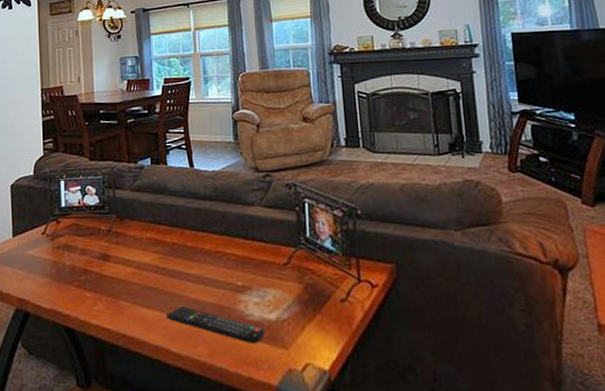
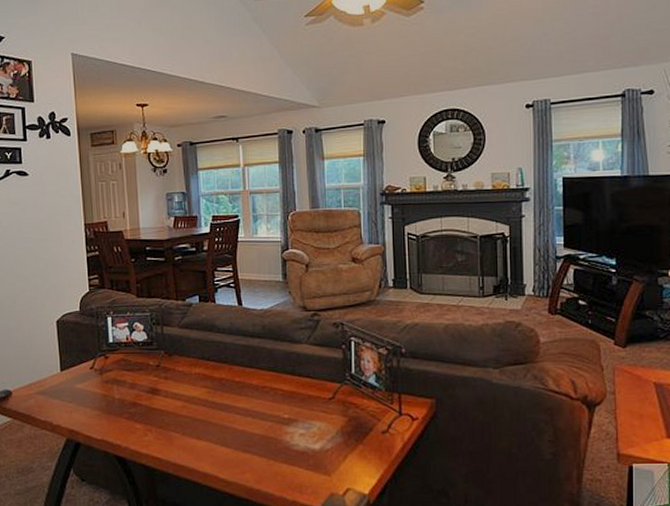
remote control: present [166,307,265,345] -> none [214,437,309,472]

